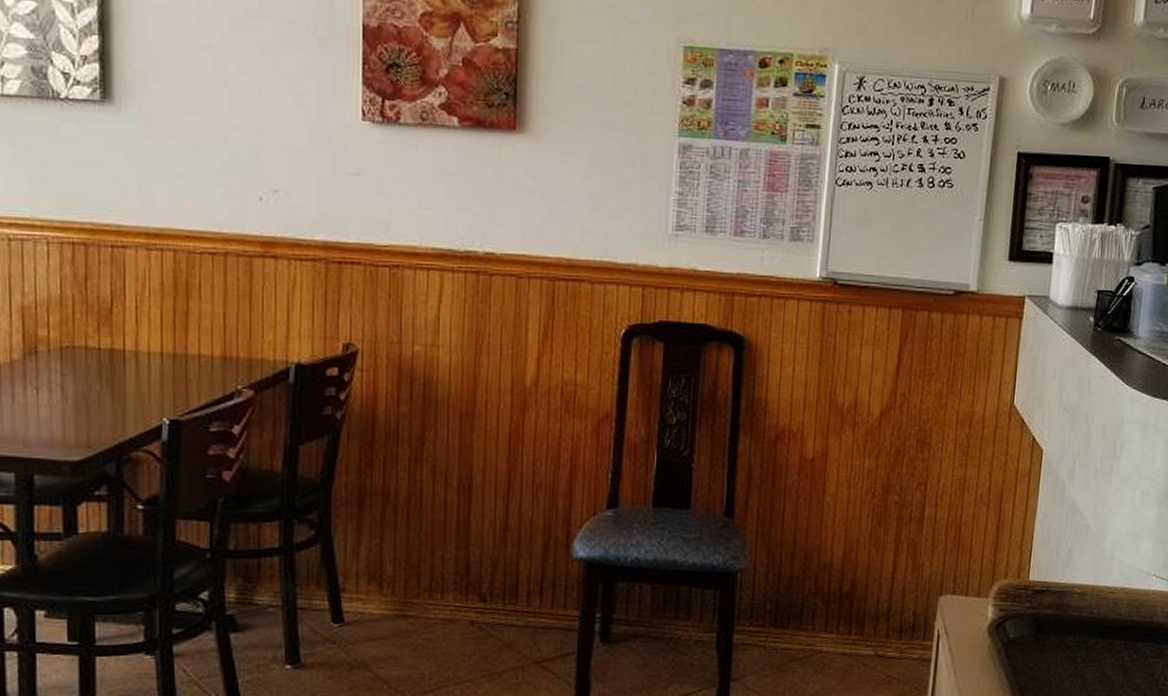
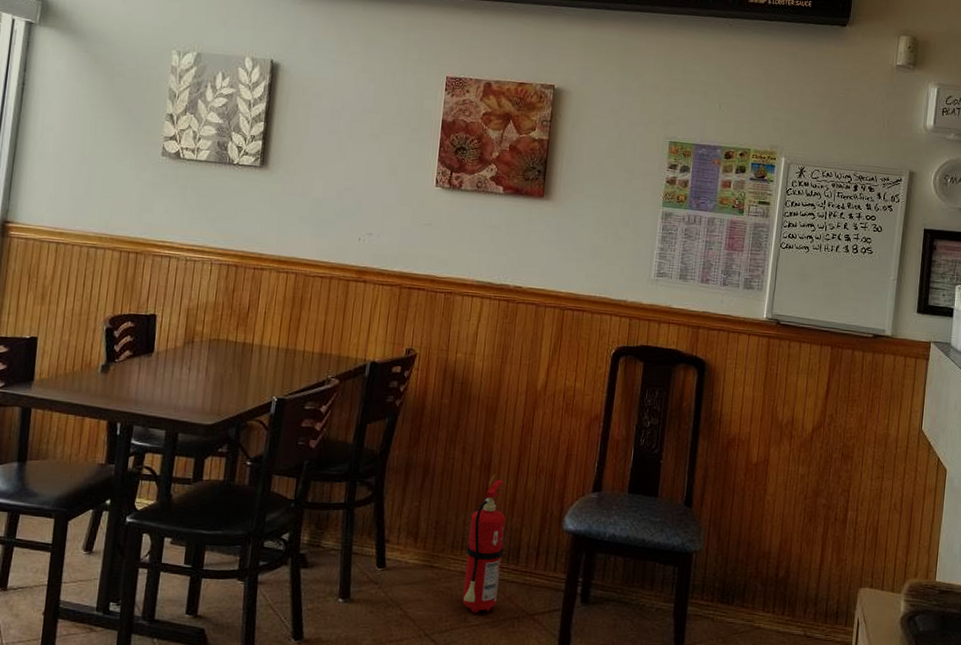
fire extinguisher: none [448,497,497,666] -> present [462,474,506,613]

